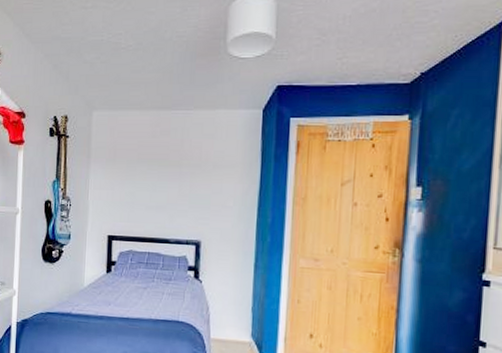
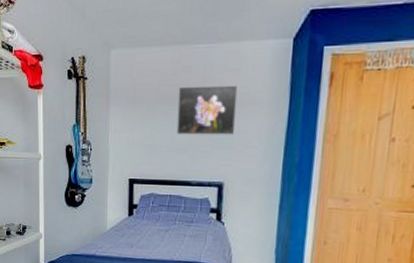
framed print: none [155,148,213,196] -> present [176,85,238,135]

